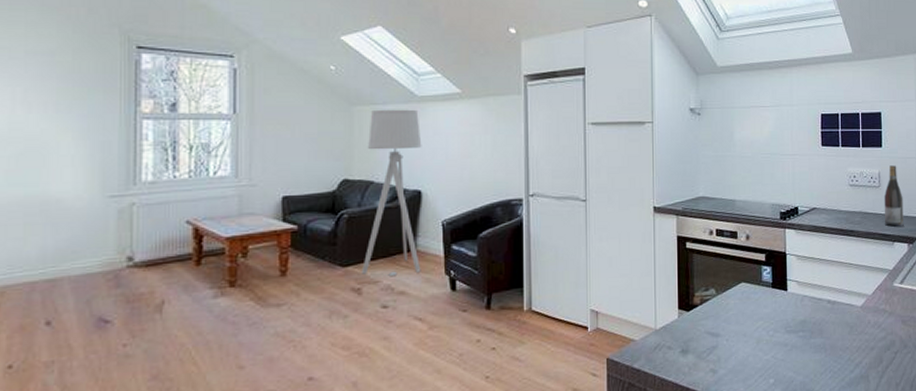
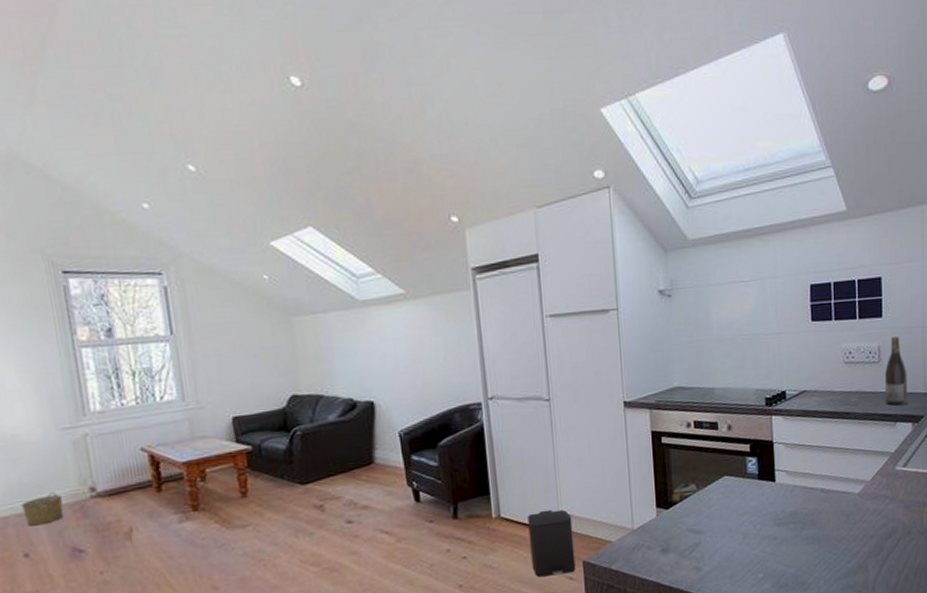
basket: none [53,259,98,293] -> present [21,492,64,526]
floor lamp: present [361,109,422,277] -> none [311,315,383,492]
pedal bin: none [557,305,600,373] -> present [527,509,576,578]

